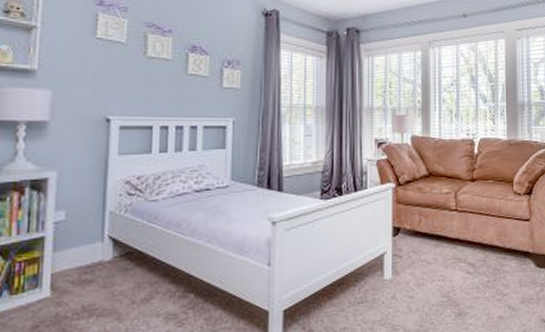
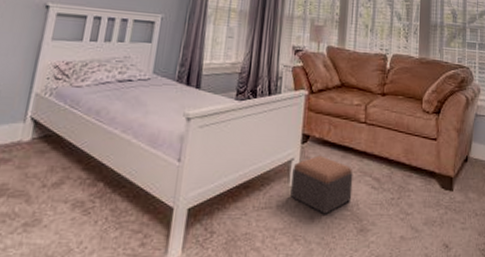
footstool: none [386,246,448,303] -> present [290,155,353,215]

